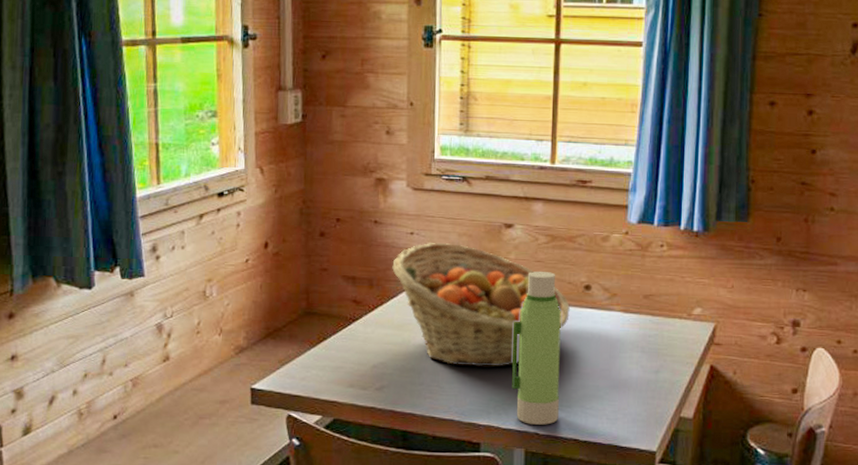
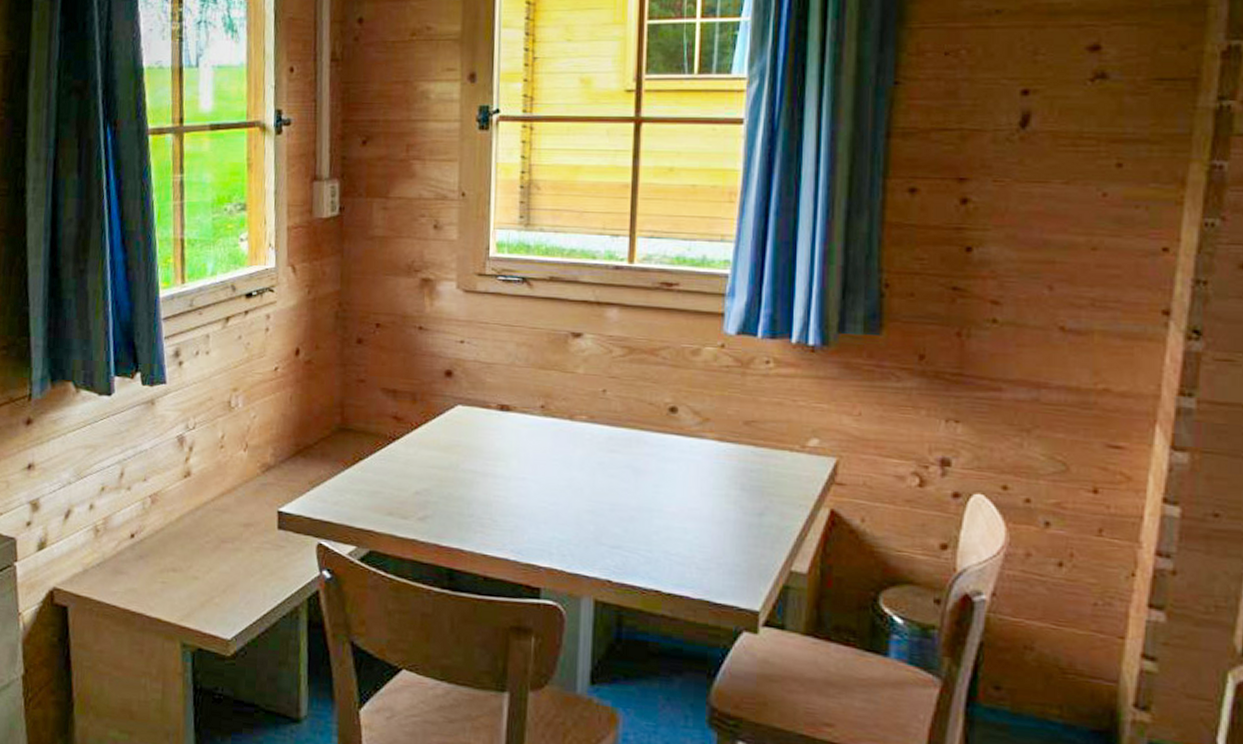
fruit basket: present [392,243,571,368] -> none [439,353,652,501]
water bottle: present [512,271,561,425] -> none [579,388,640,572]

